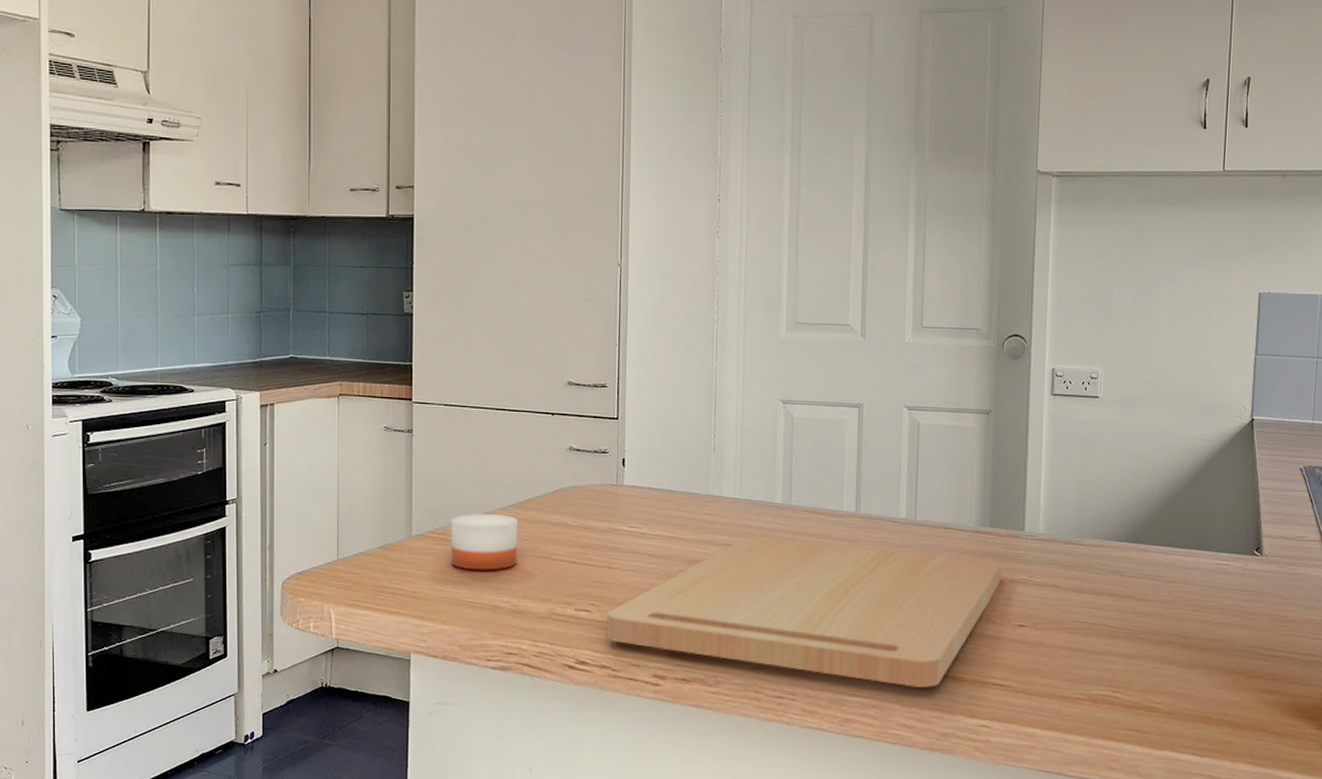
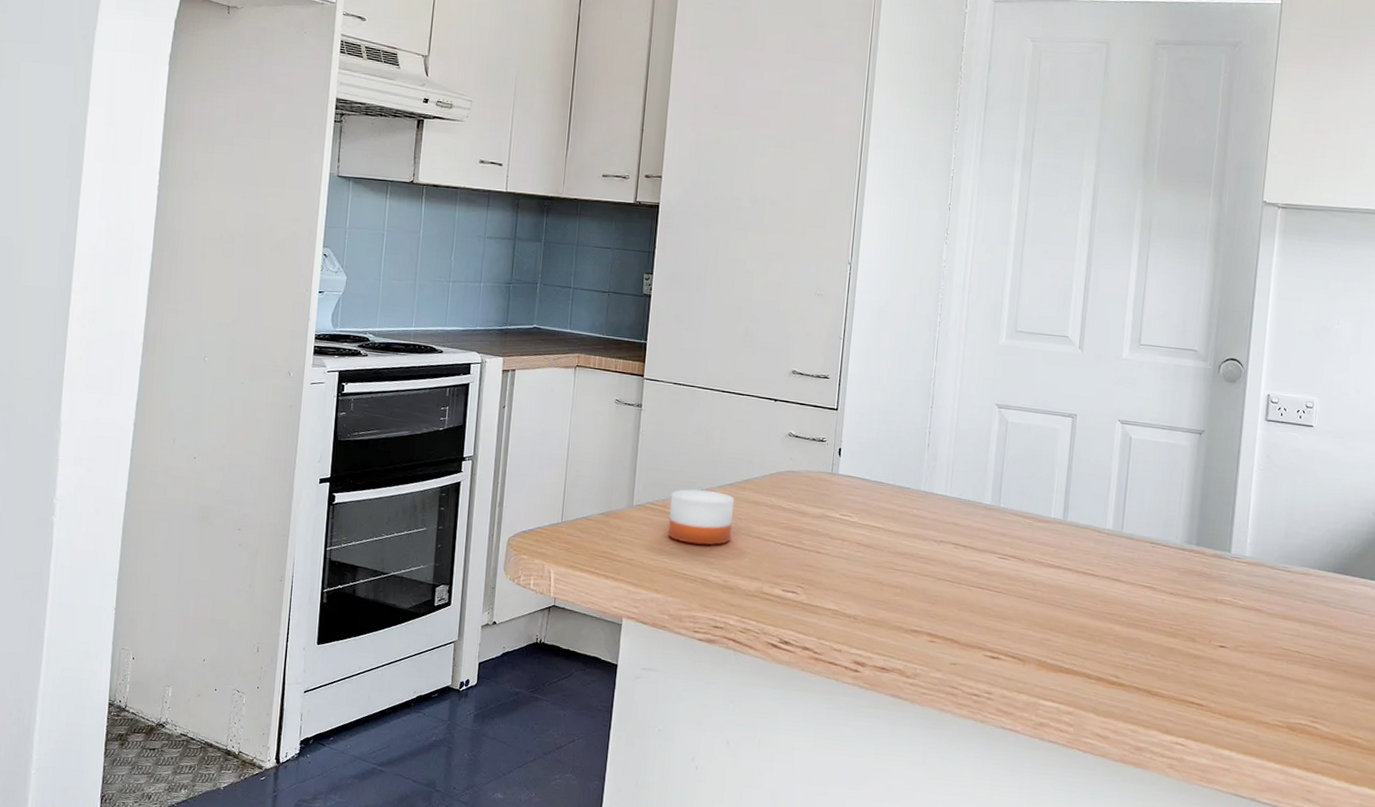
cutting board: present [606,536,1002,687] -> none [810,534,1206,700]

